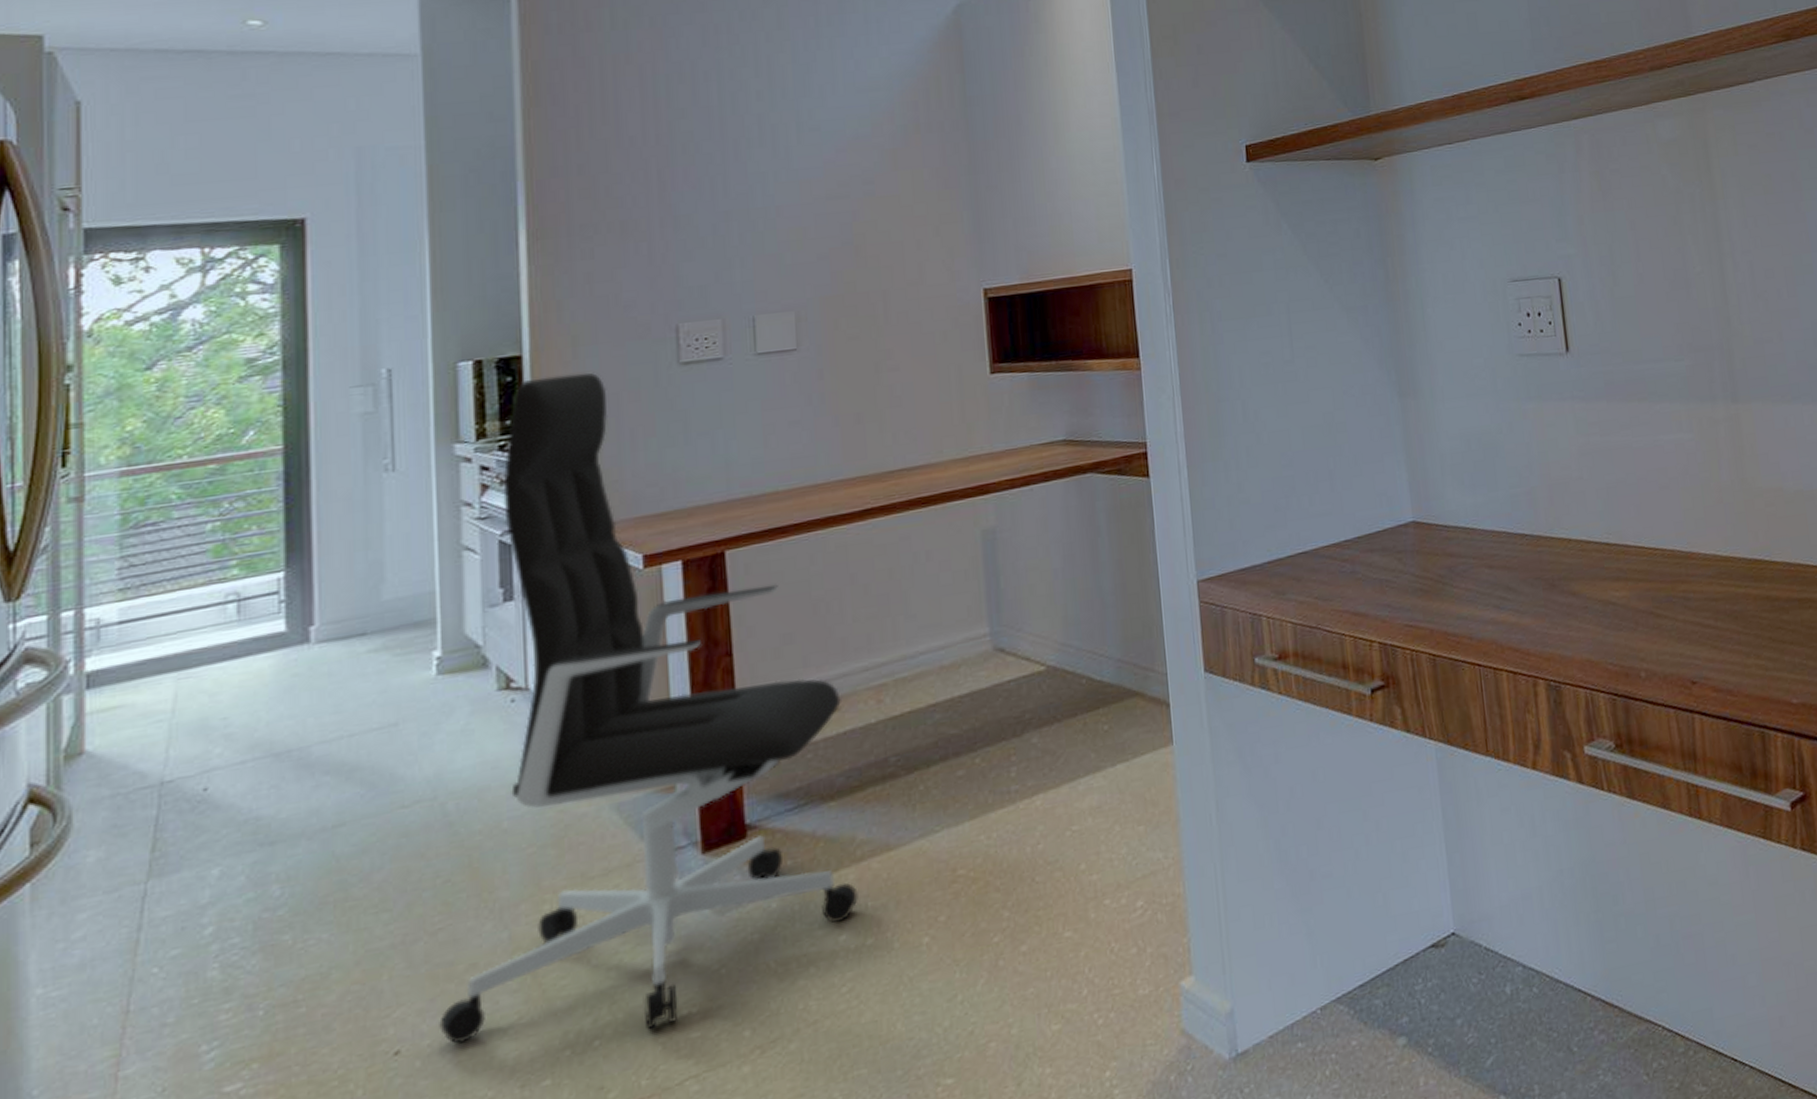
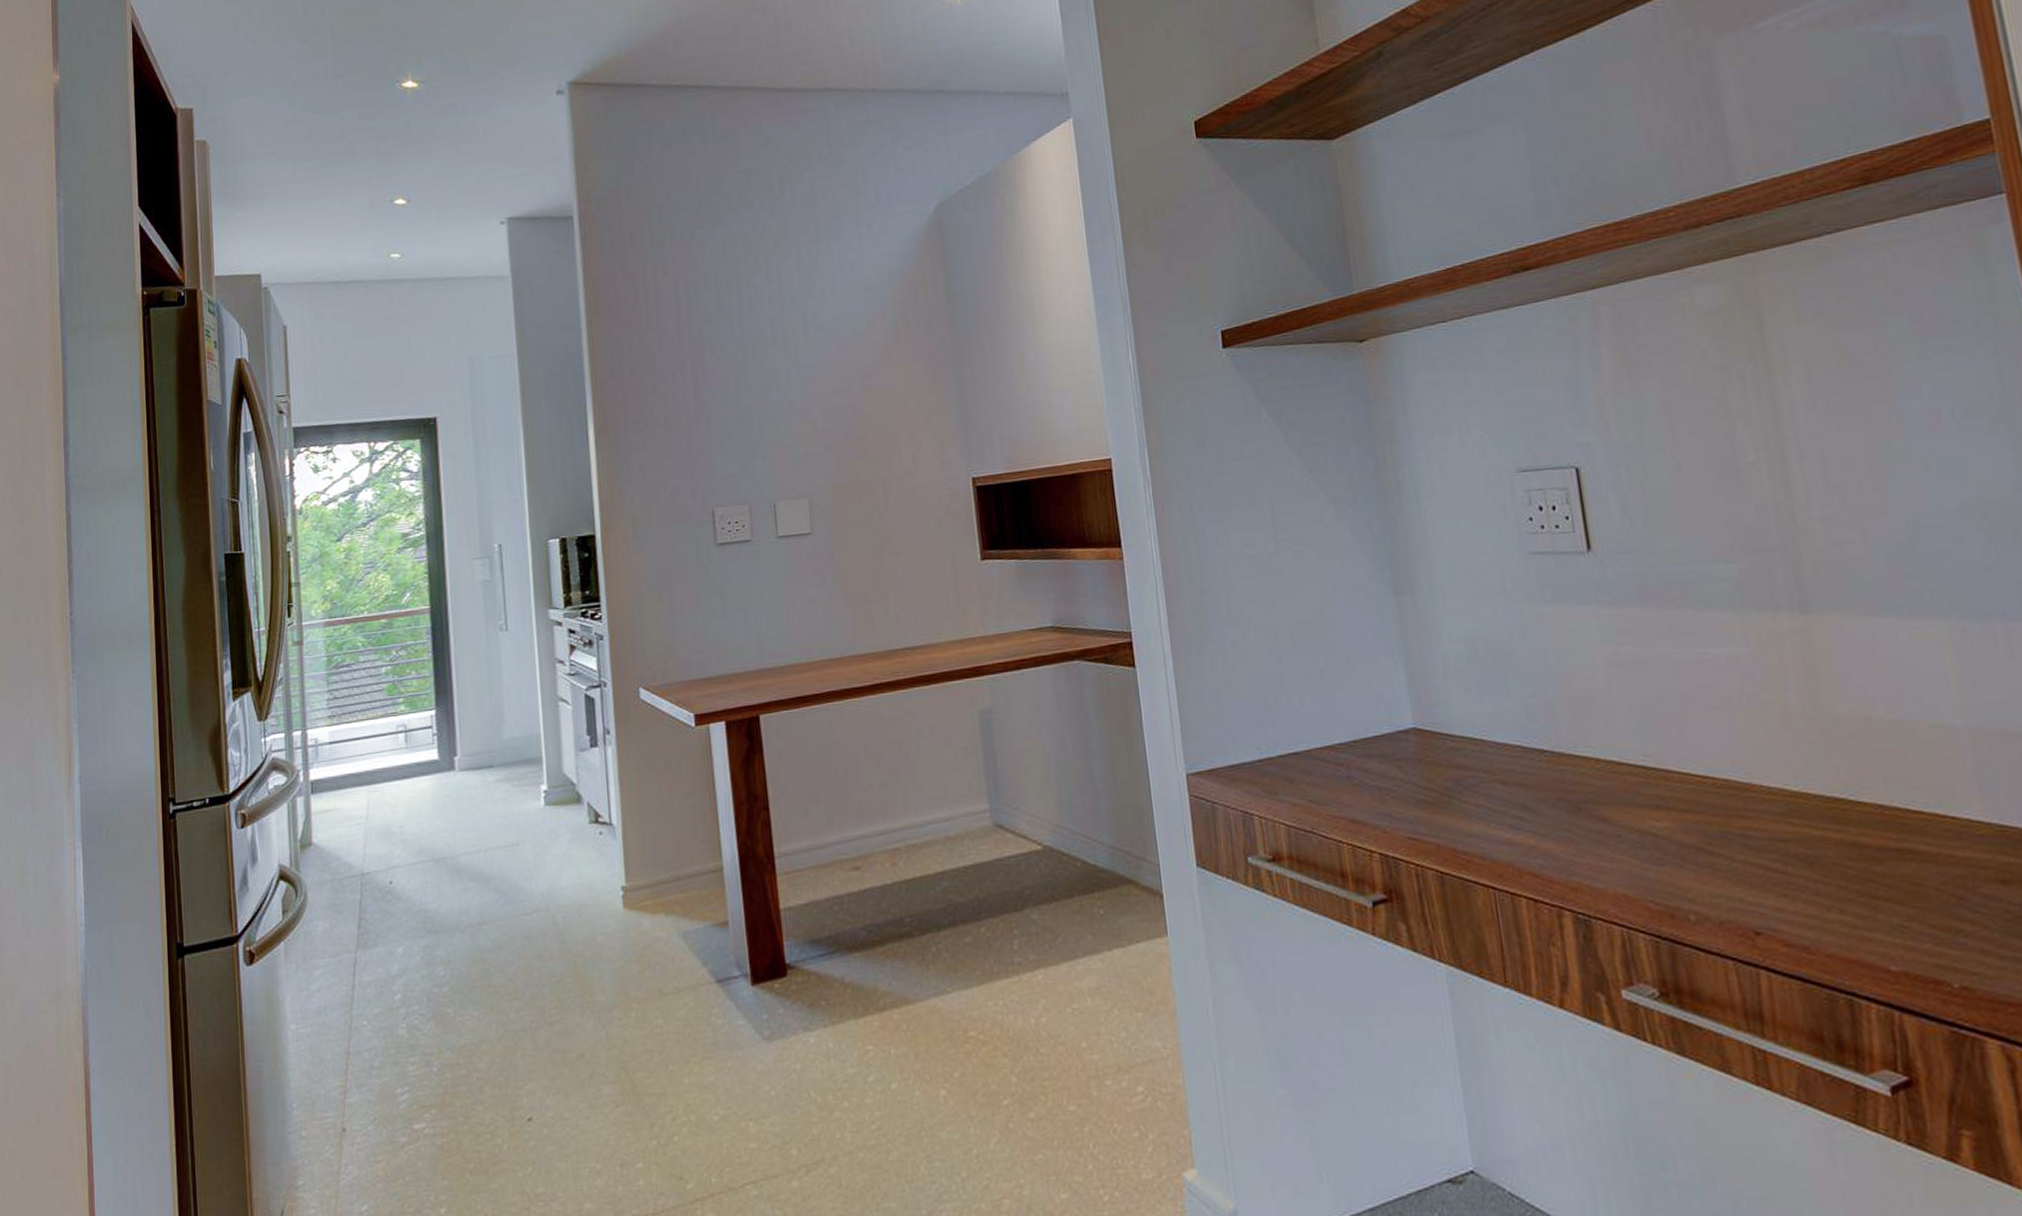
office chair: present [439,372,858,1044] -> none [559,550,883,1136]

